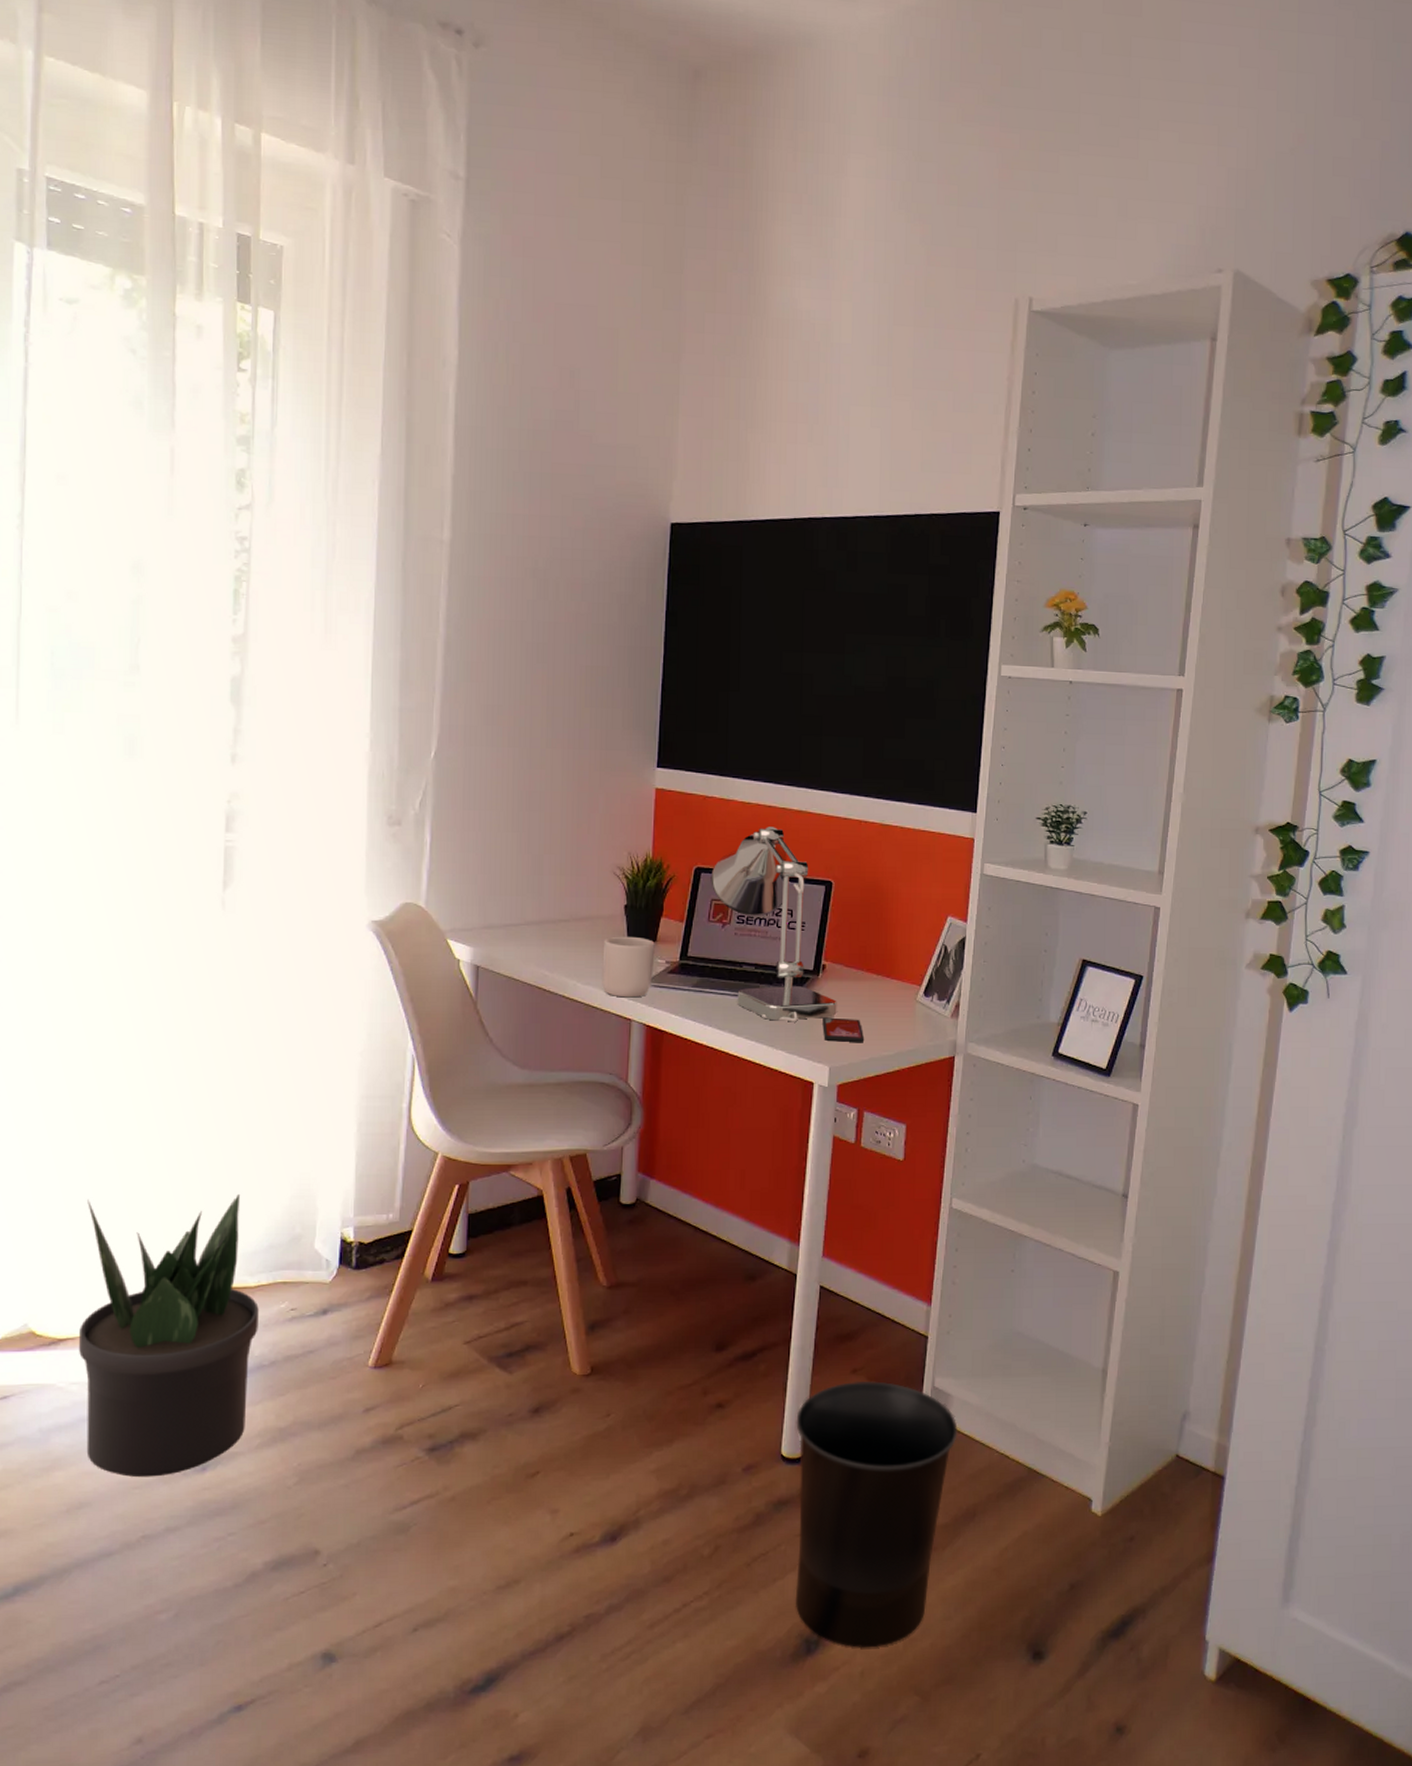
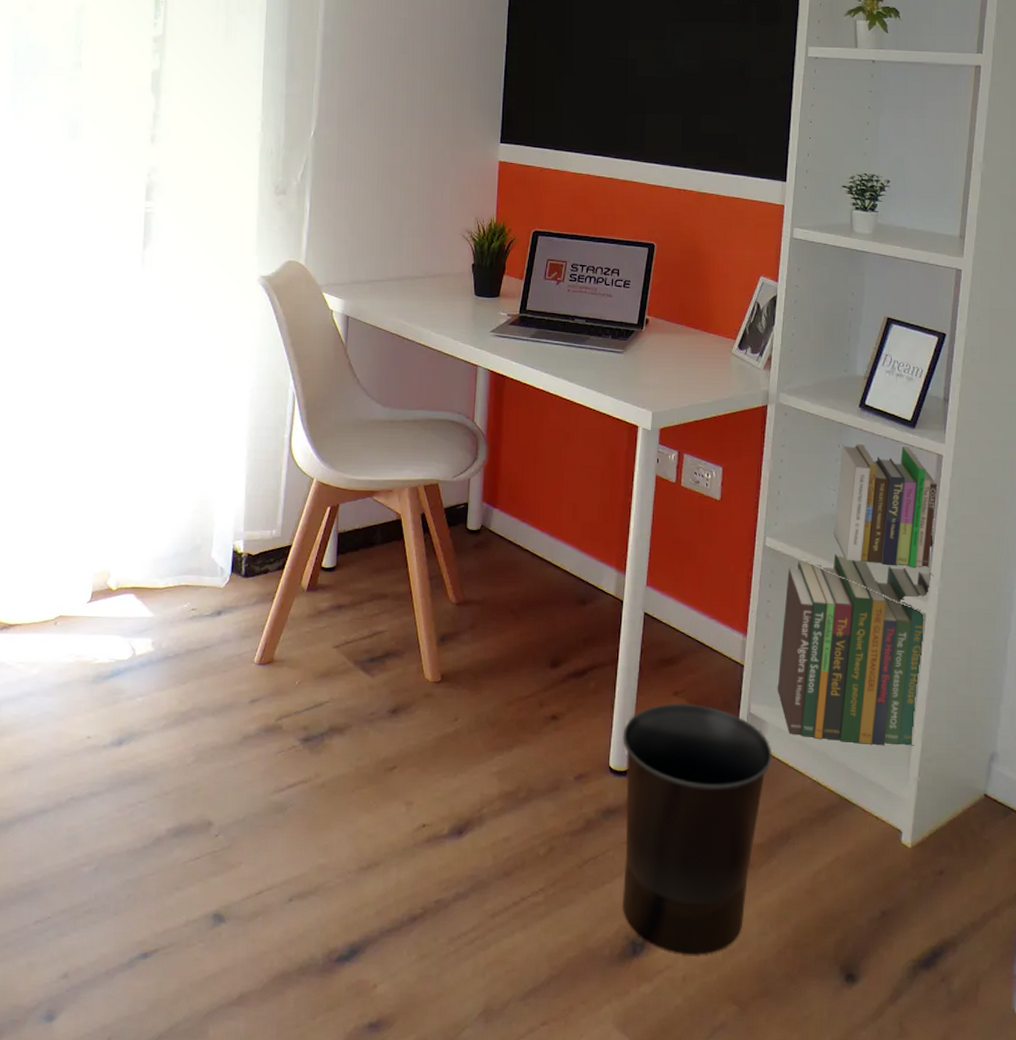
planter: present [79,1195,259,1478] -> none [25,508,166,748]
mug: present [602,936,655,998] -> none [452,291,498,346]
desk lamp: present [711,827,837,1022] -> none [547,195,659,371]
smartphone: present [822,1017,865,1043] -> none [646,367,684,391]
books: none [963,1213,1128,1412] -> present [777,554,934,746]
books: none [1024,1096,1133,1223] -> present [834,444,938,567]

